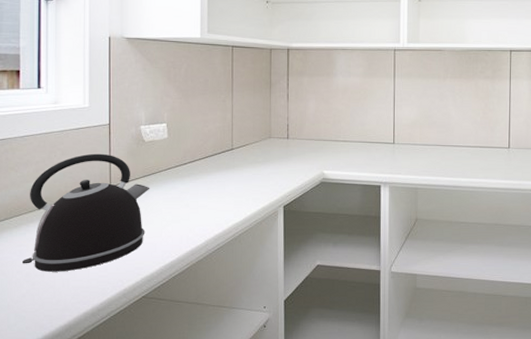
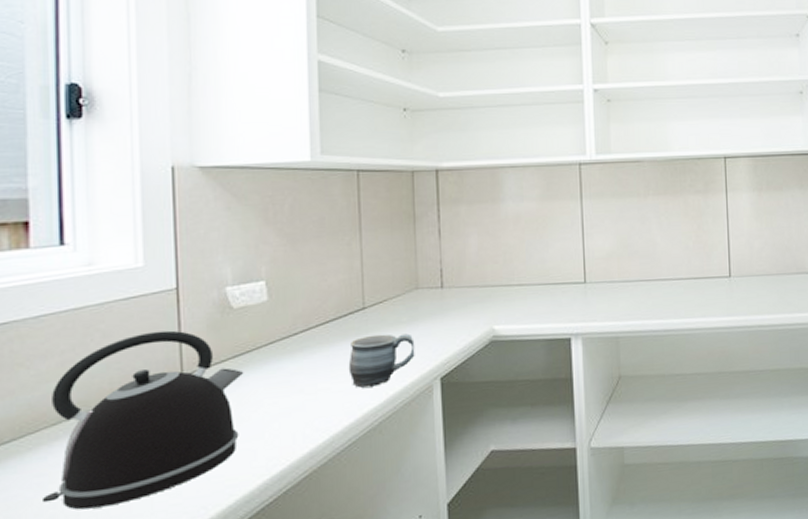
mug: none [220,169,267,208] -> present [348,333,415,388]

